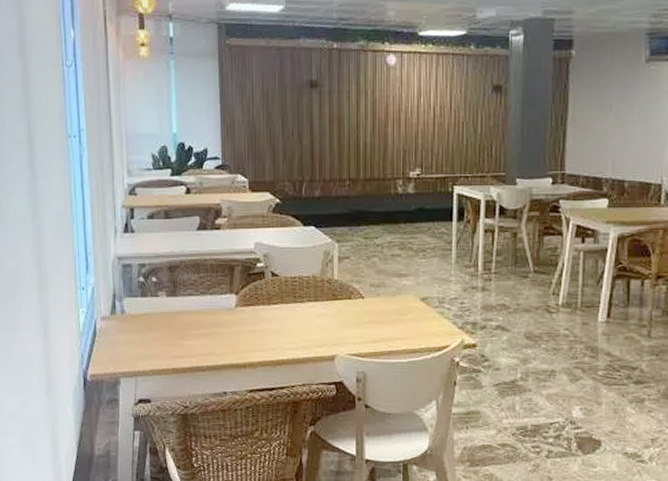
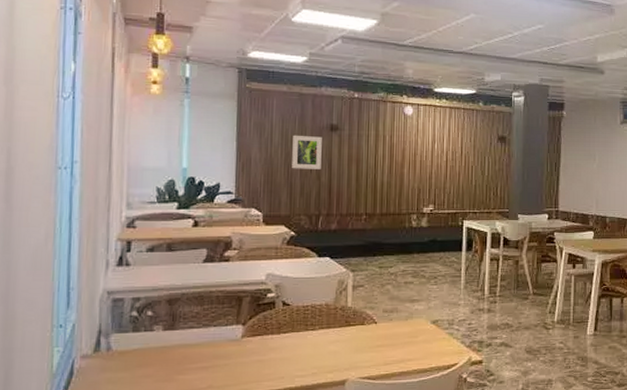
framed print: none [273,93,302,131] -> present [292,135,322,169]

